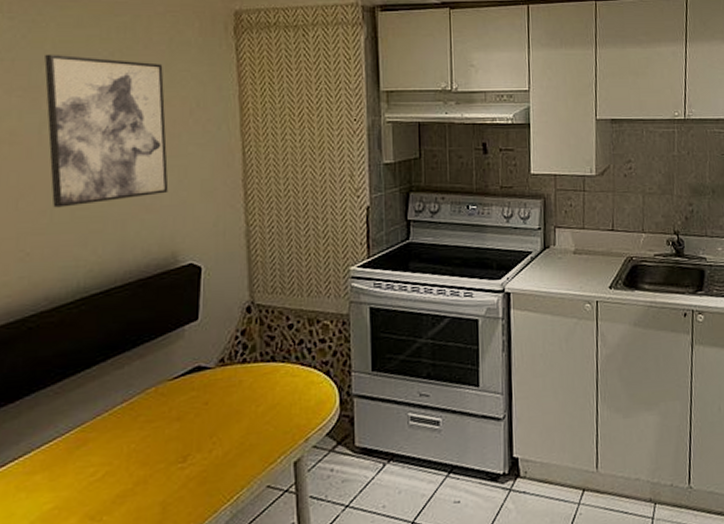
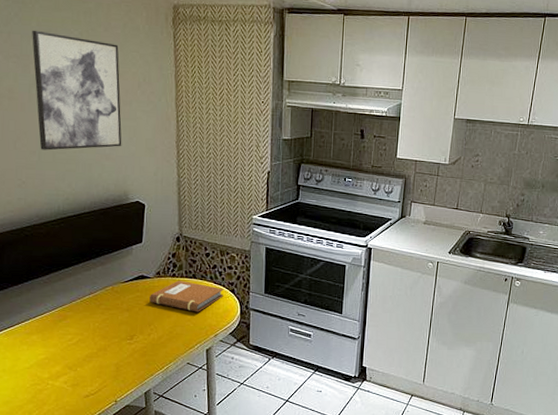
notebook: none [210,366,315,410] -> present [149,280,224,312]

